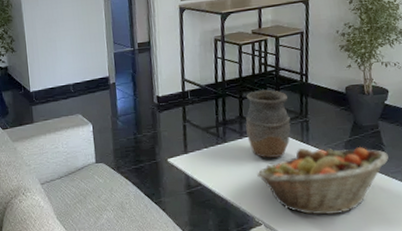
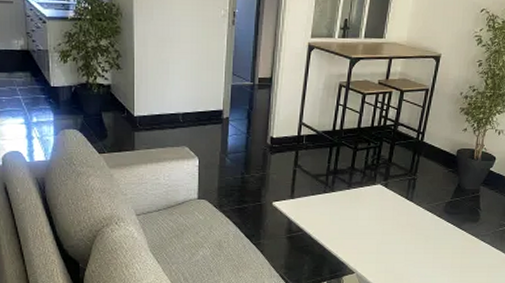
vase: present [245,89,291,158] -> none [355,143,401,211]
fruit basket: present [257,147,389,215] -> none [358,204,482,268]

